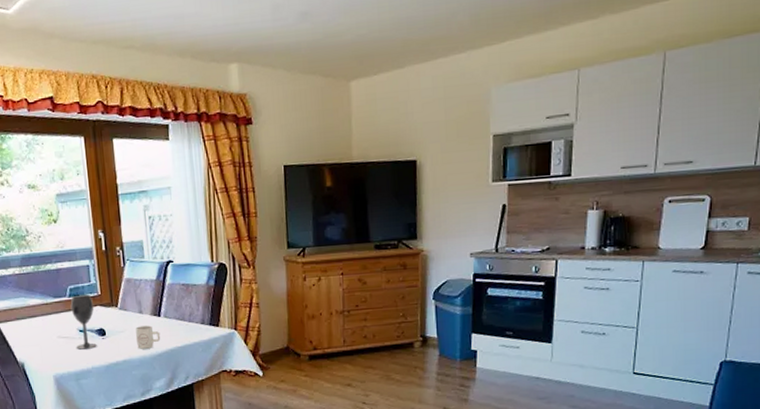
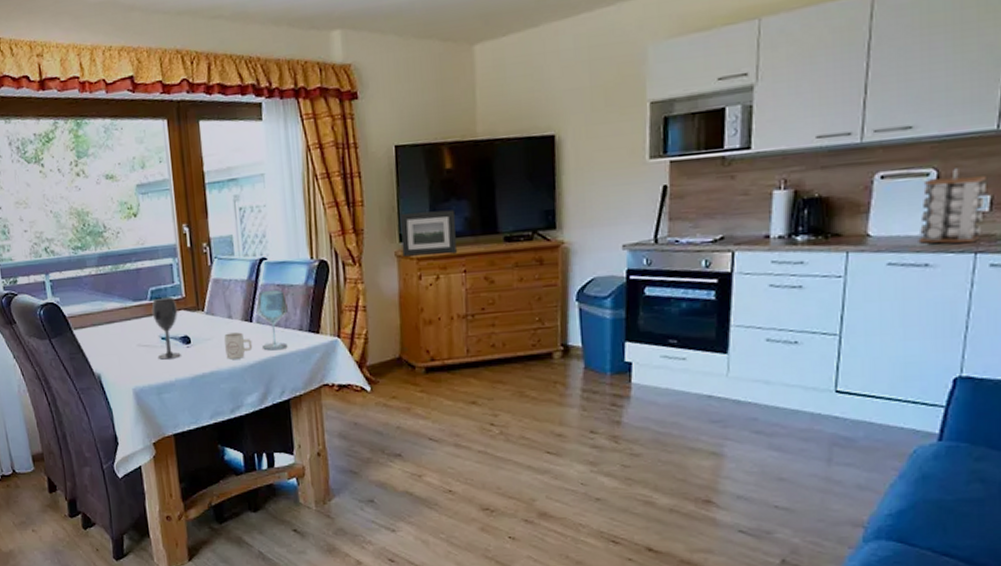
wine glass: none [164,288,193,342] -> present [256,289,289,351]
picture frame: none [288,221,335,261] -> present [400,209,457,257]
spice rack: none [696,195,746,256] -> present [918,168,986,245]

